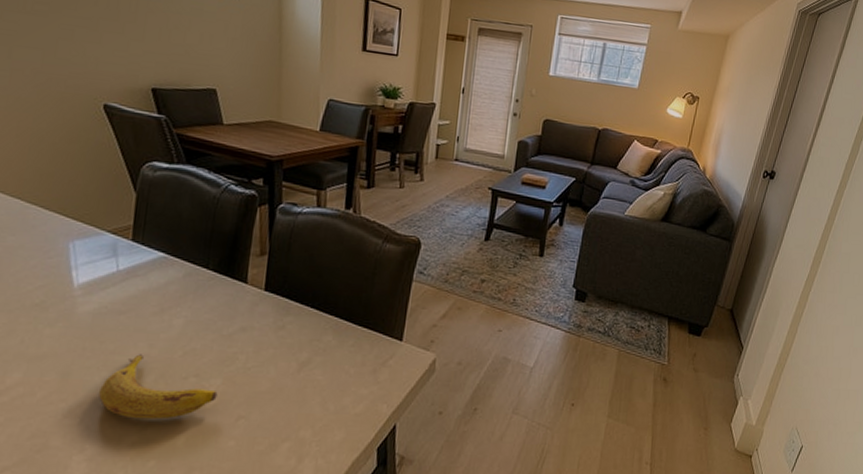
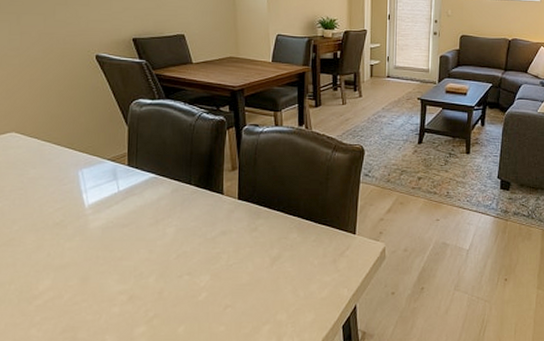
fruit: present [99,354,218,420] -> none [113,259,207,313]

